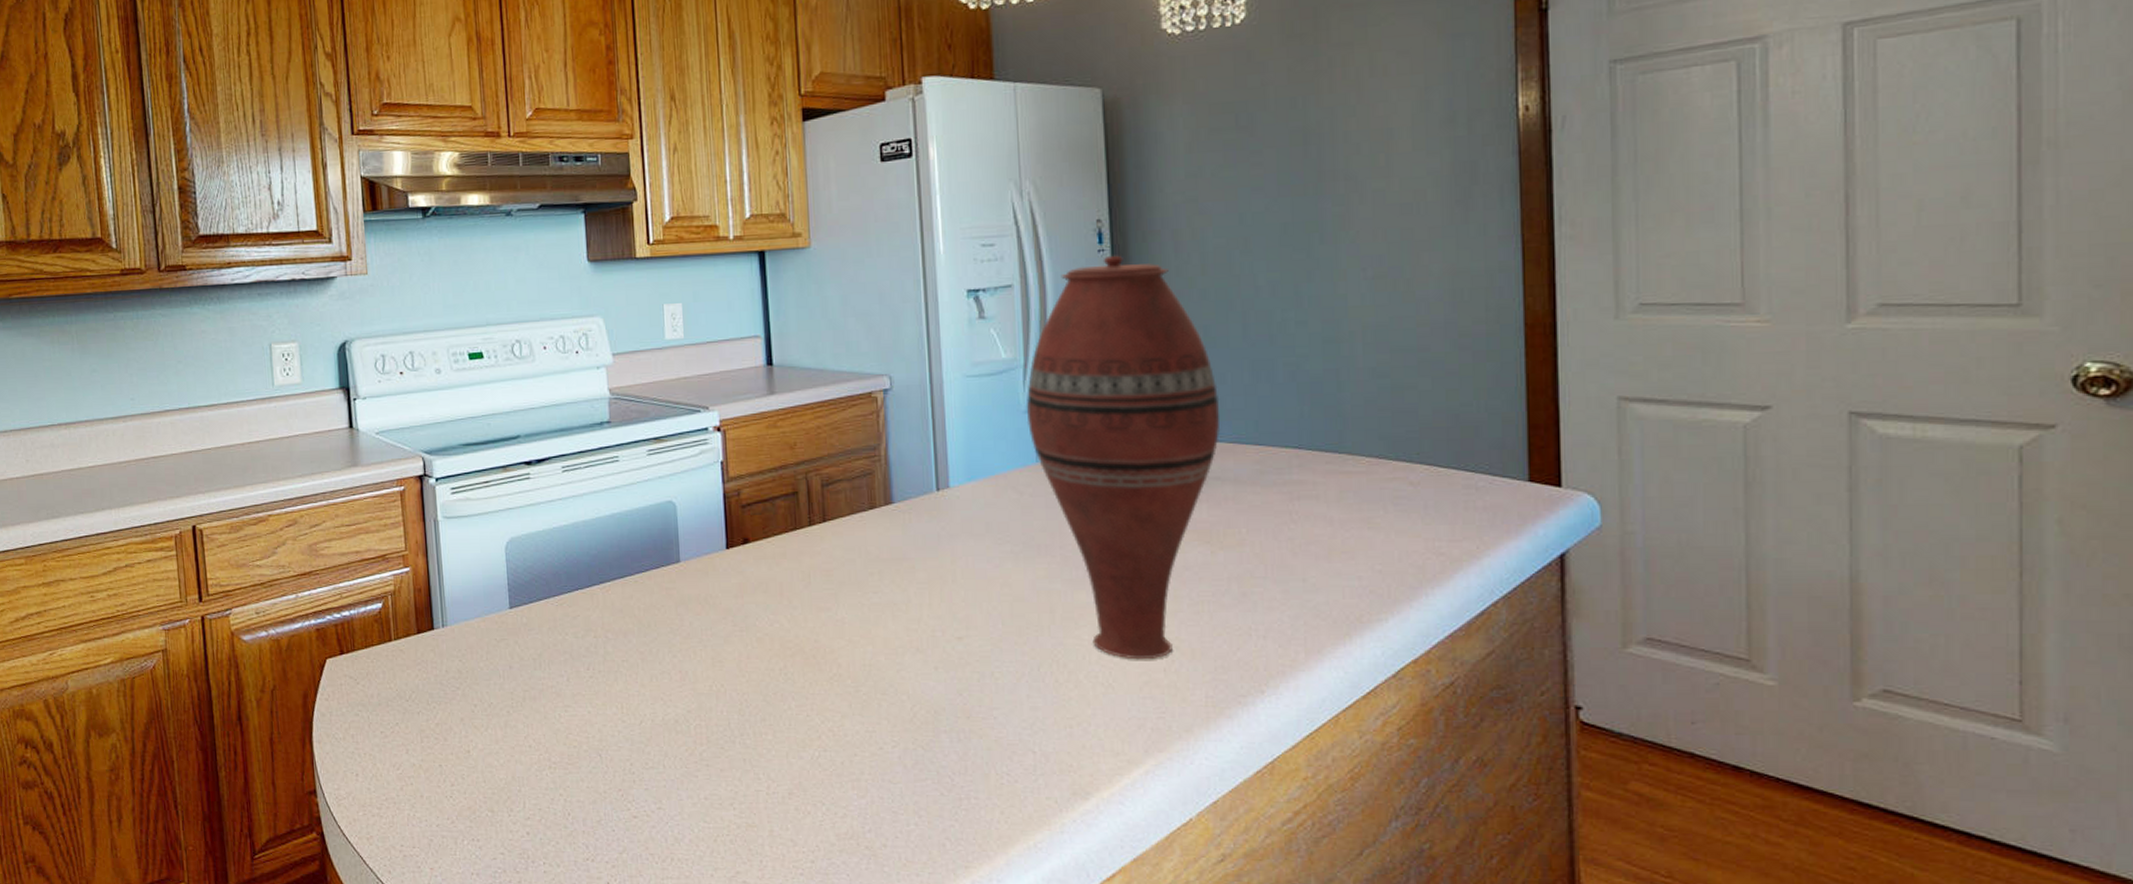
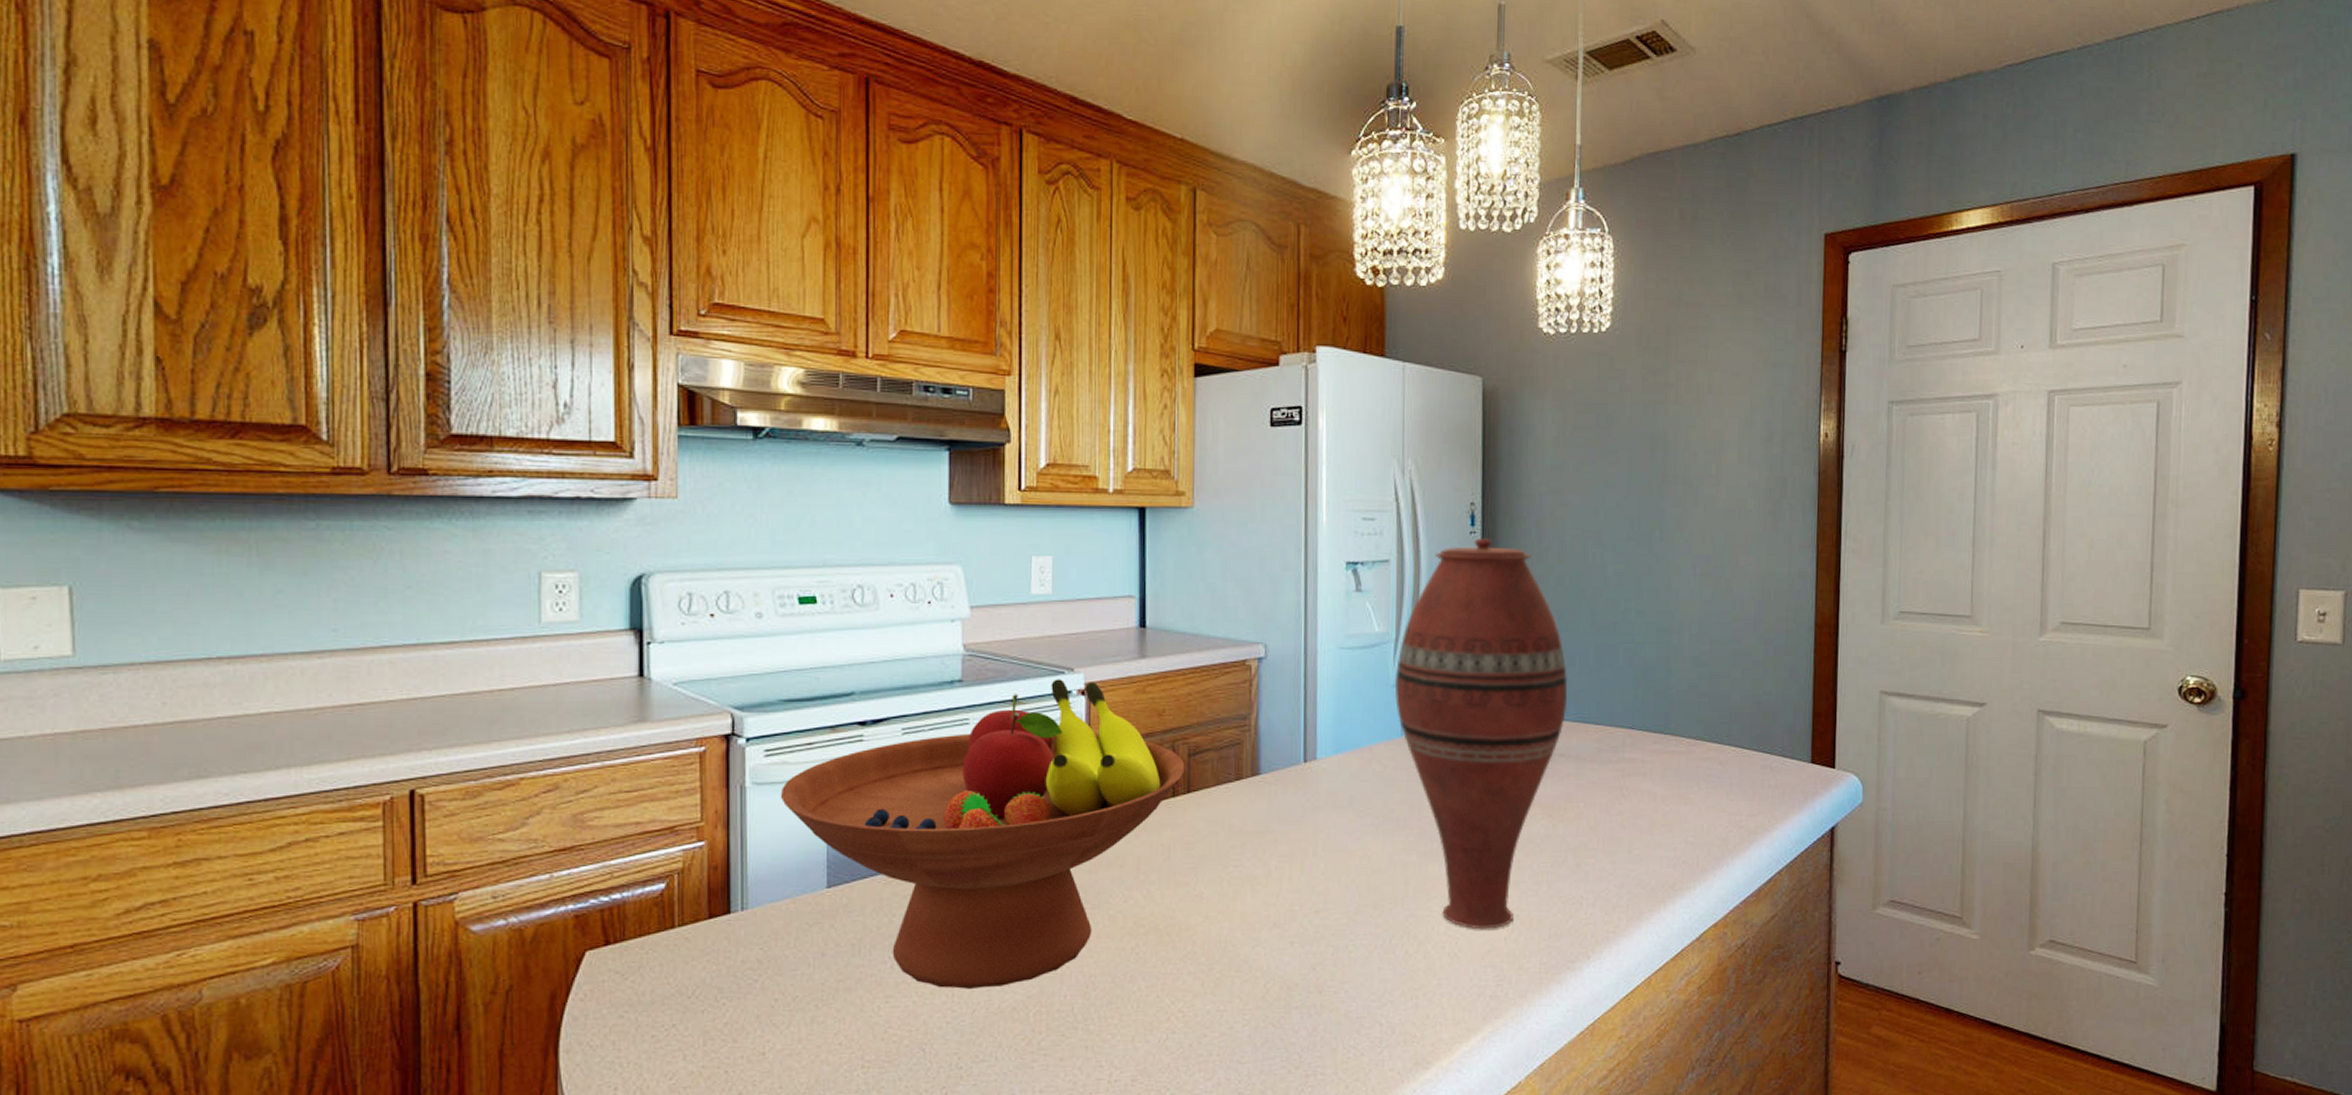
fruit bowl: none [466,417,820,702] -> present [780,679,1185,989]

